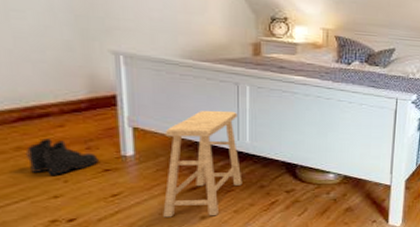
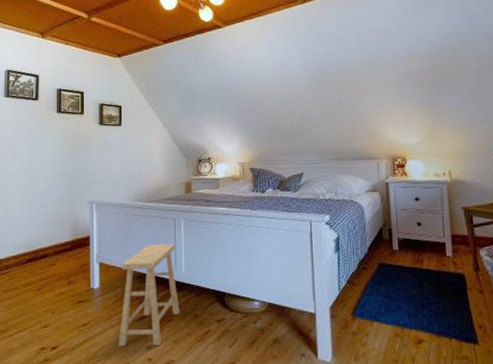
boots: present [25,139,99,175] -> none [30,276,75,307]

